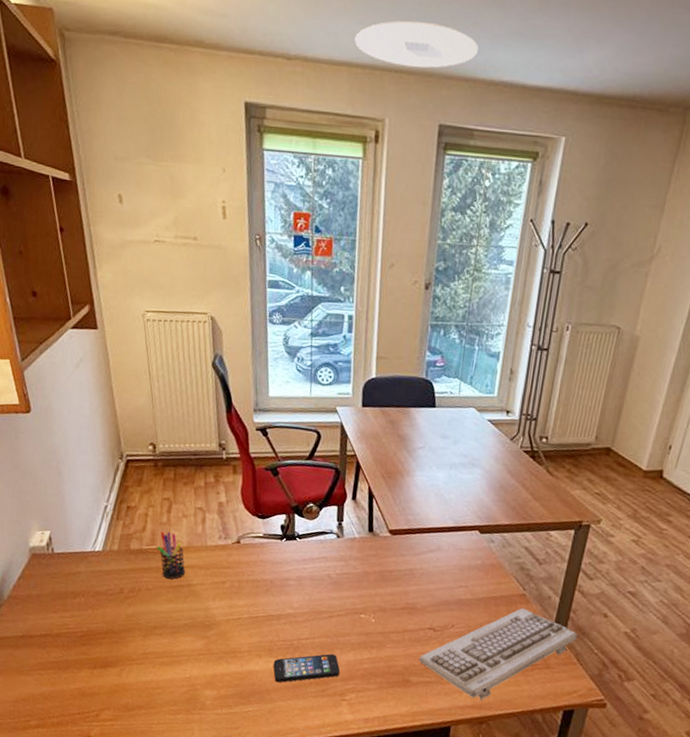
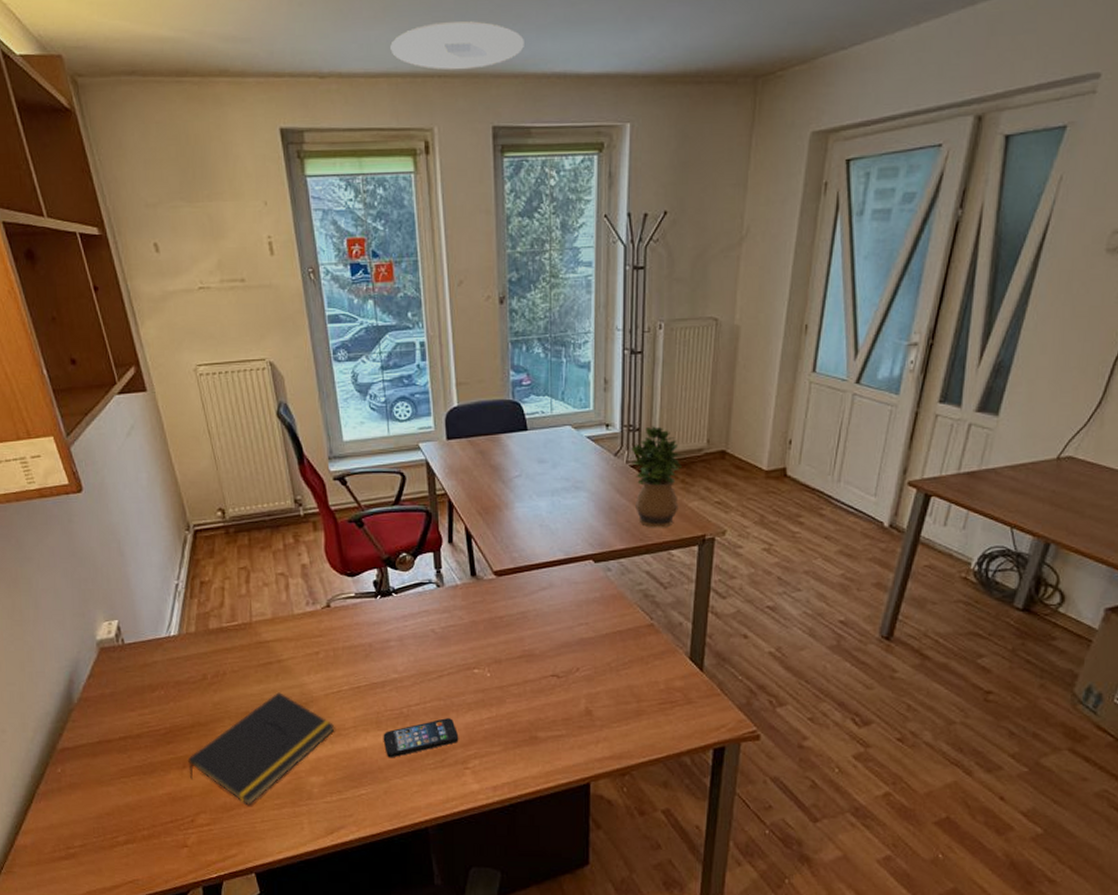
notepad: none [98,612,232,708] -> present [187,692,335,806]
pen holder: present [156,531,186,579] -> none [238,604,274,657]
keyboard: present [418,607,578,700] -> none [545,639,718,749]
potted plant: none [523,418,571,510] -> present [630,426,683,528]

